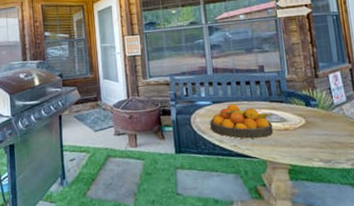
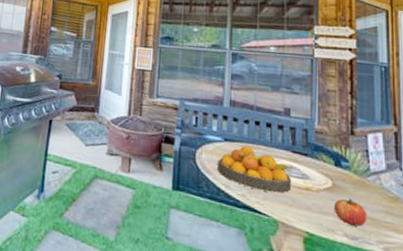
apple: none [308,130,337,152] -> present [333,198,367,227]

